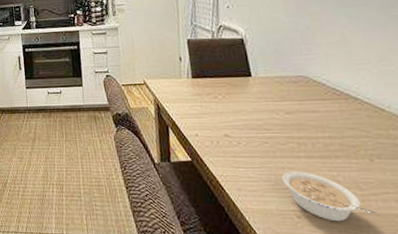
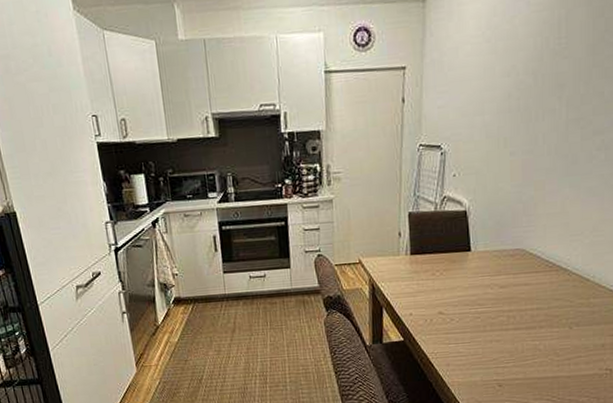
legume: present [281,171,377,222] -> none [489,343,568,387]

